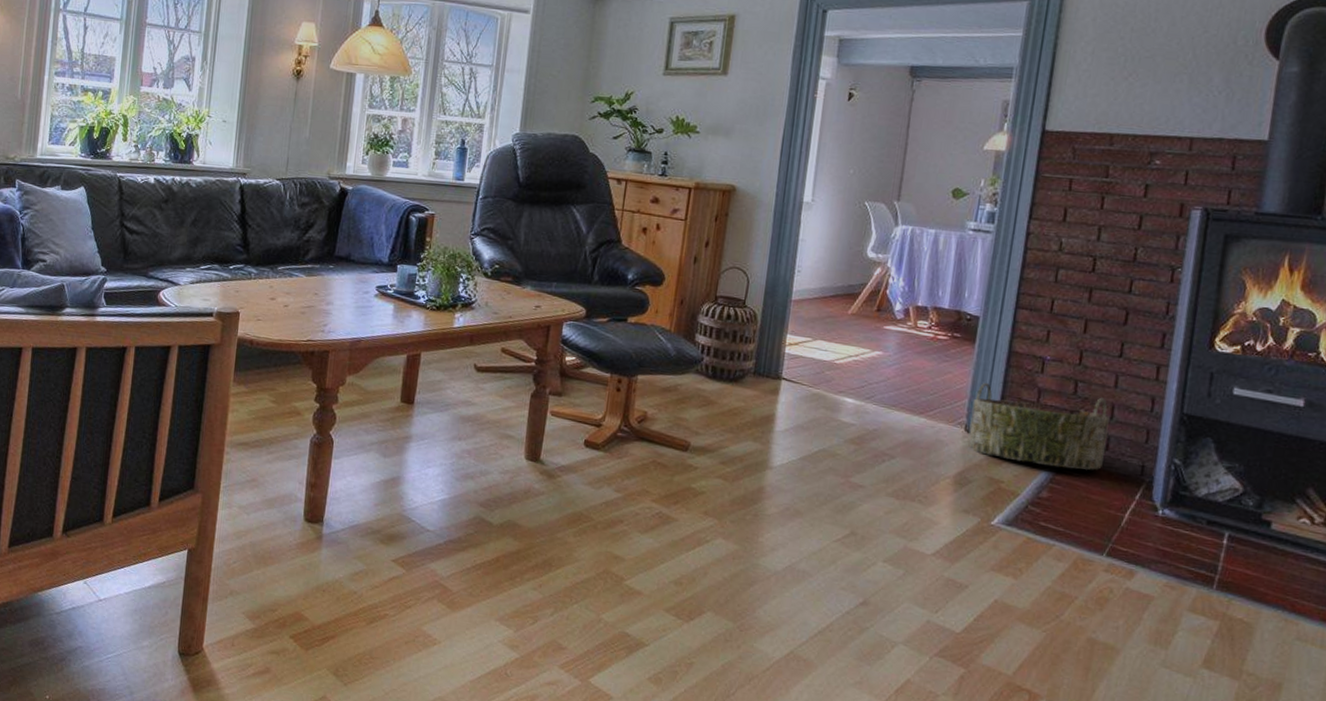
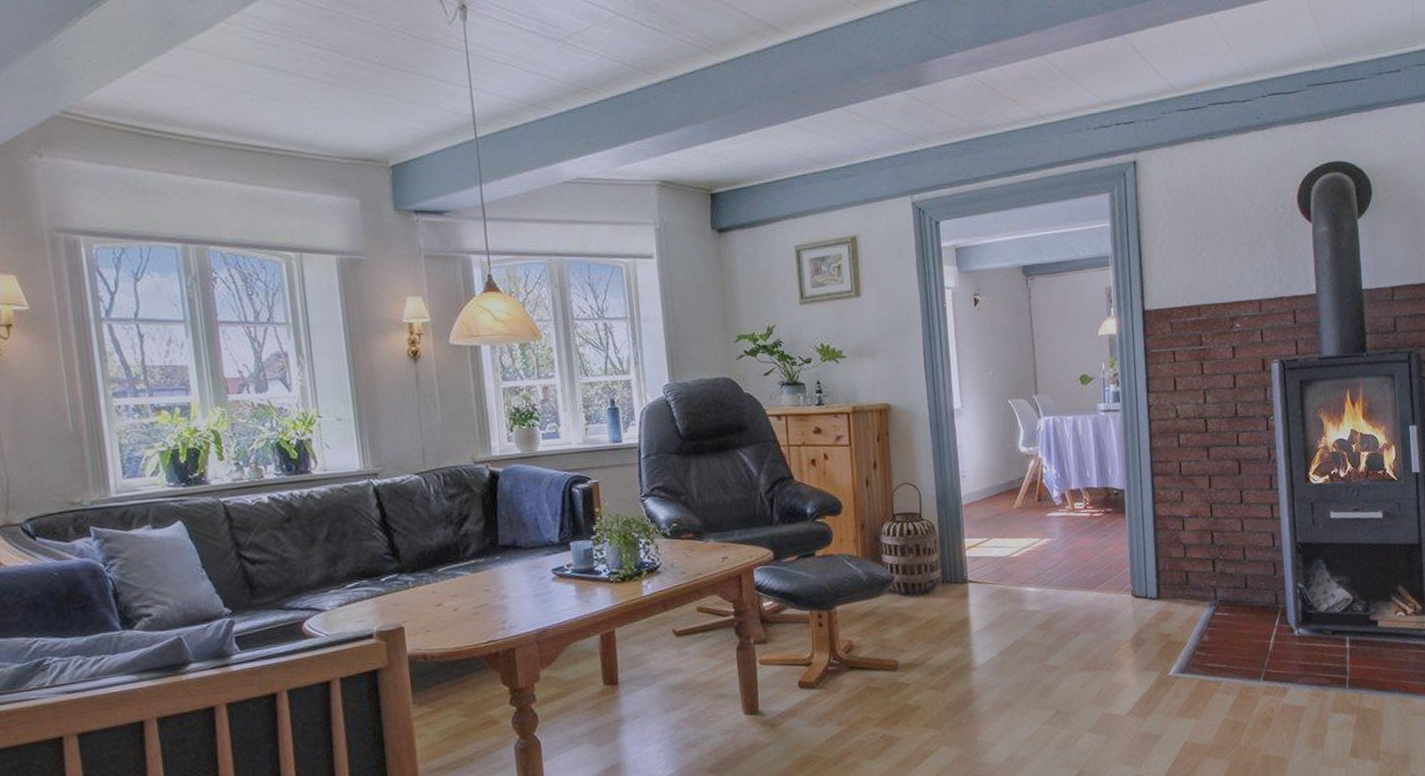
basket: present [967,383,1110,470] -> none [1134,542,1245,614]

